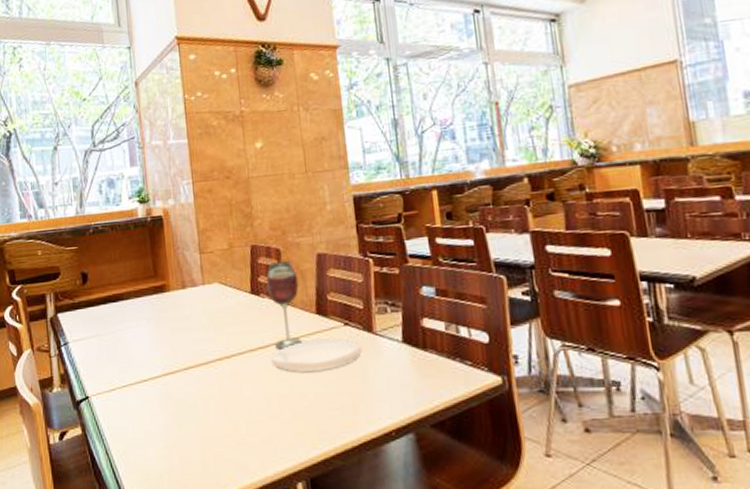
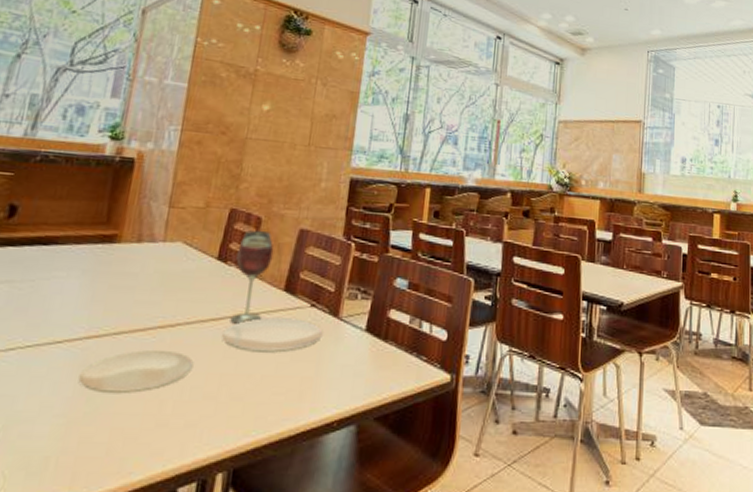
plate: none [167,379,254,420] -> present [78,350,194,394]

